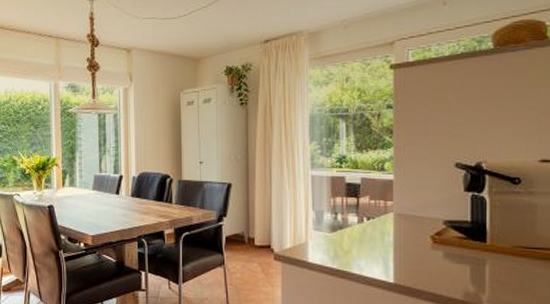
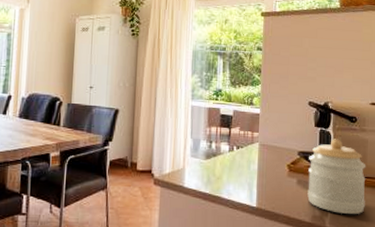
jar: none [458,204,536,292] -> present [307,139,366,215]

